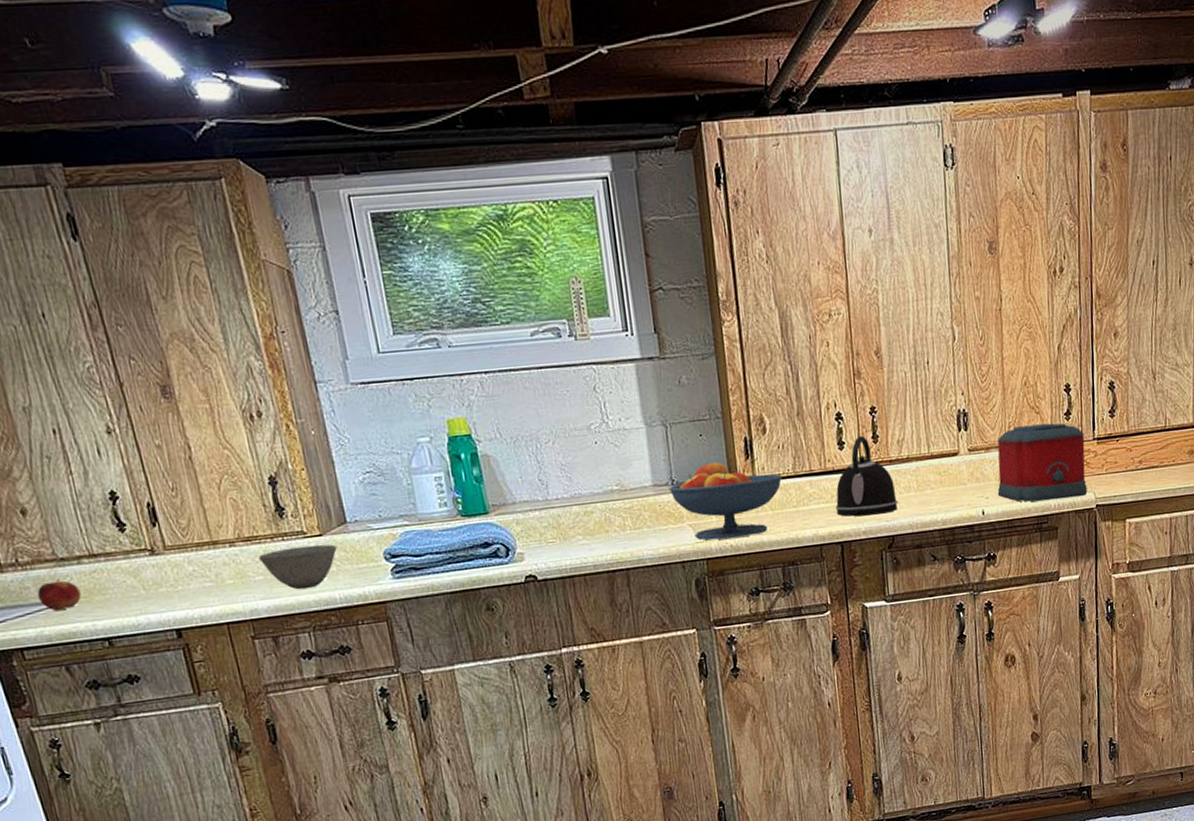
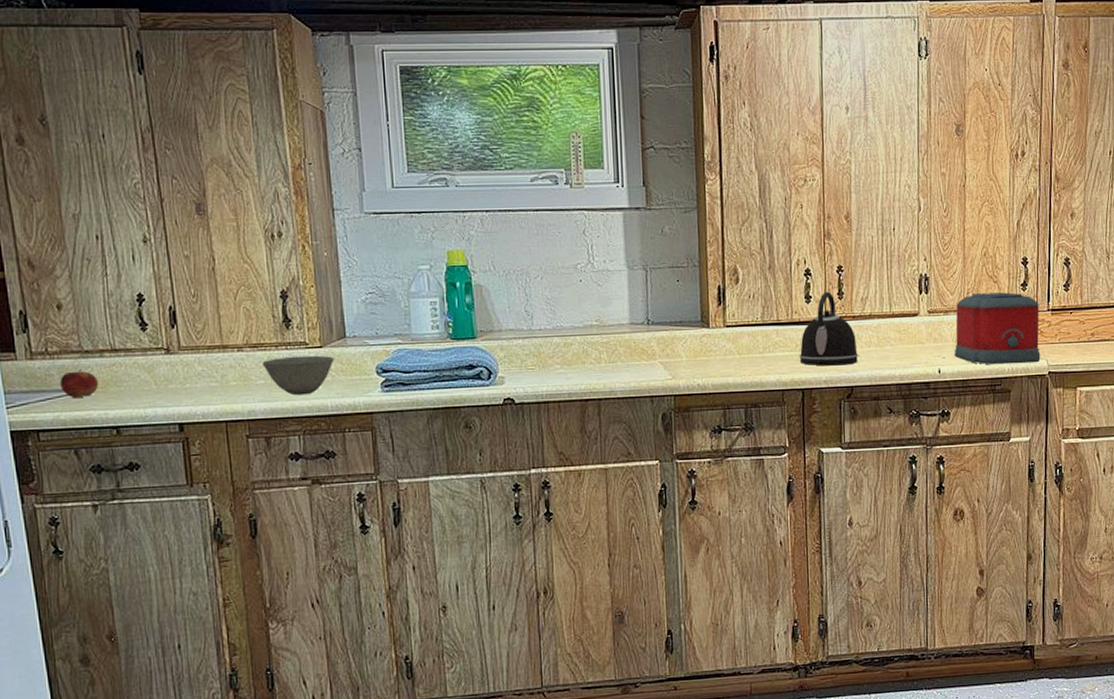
fruit bowl: present [668,462,783,540] -> none [644,306,751,378]

